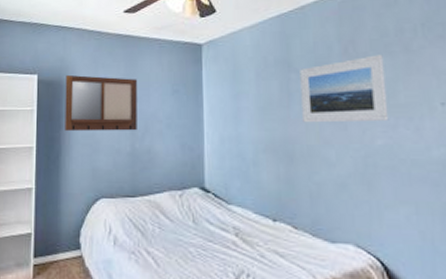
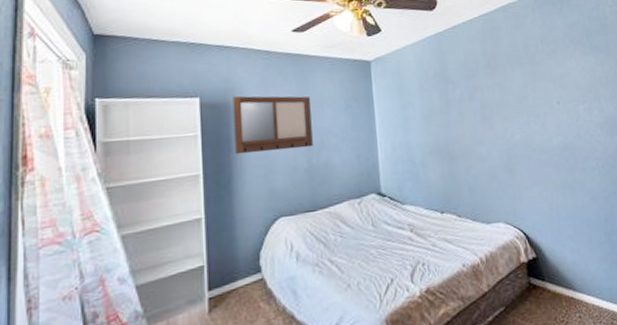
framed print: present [300,54,389,123] -> none [455,66,523,126]

